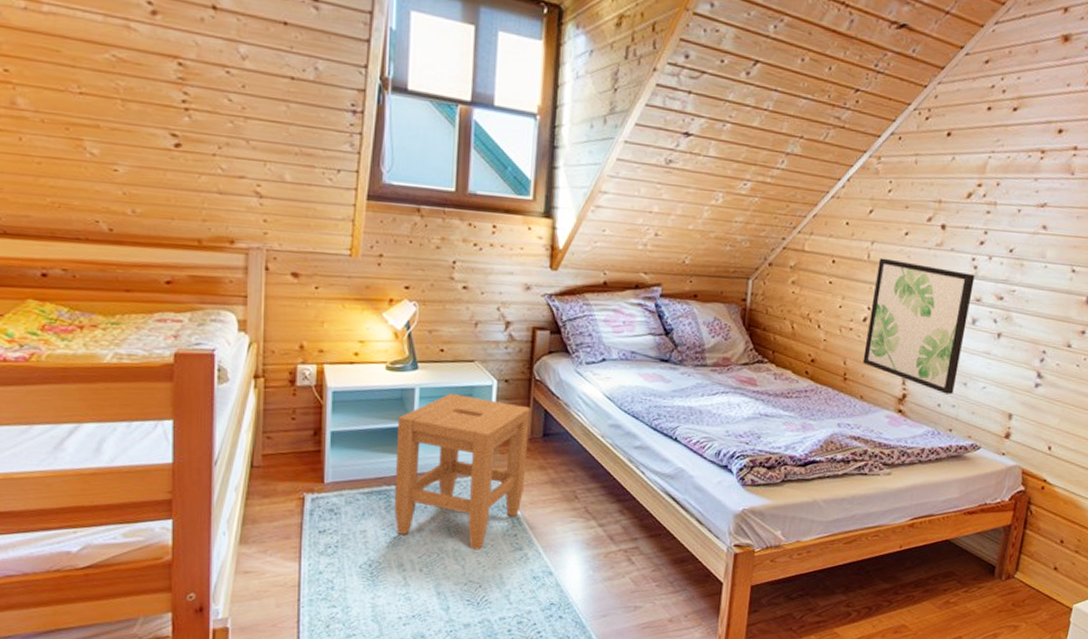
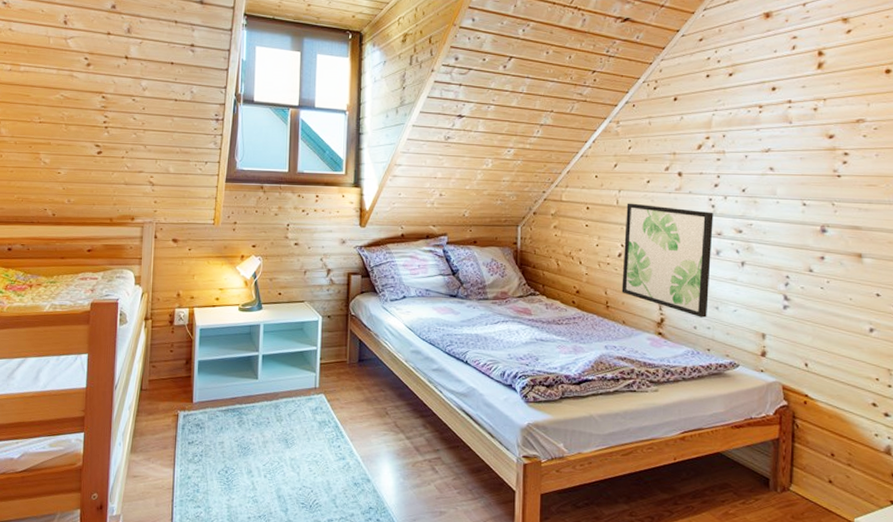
stool: present [394,393,531,551] -> none [244,327,348,460]

